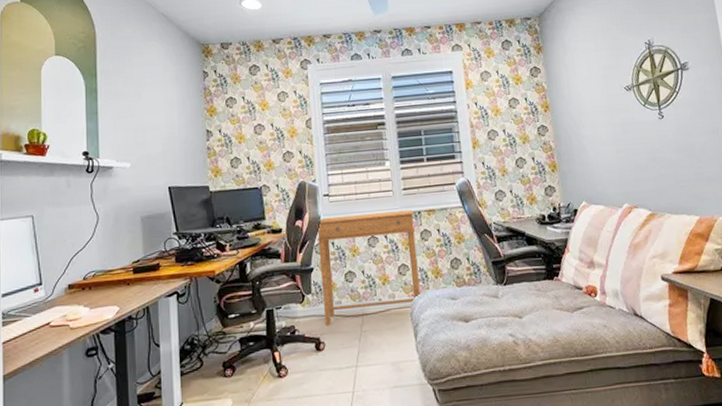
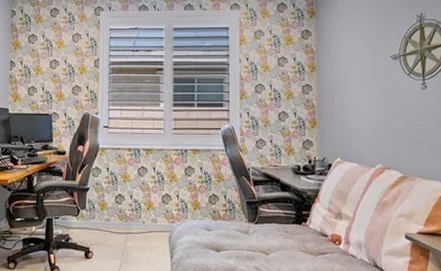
side table: present [316,209,421,326] -> none [94,146,181,239]

